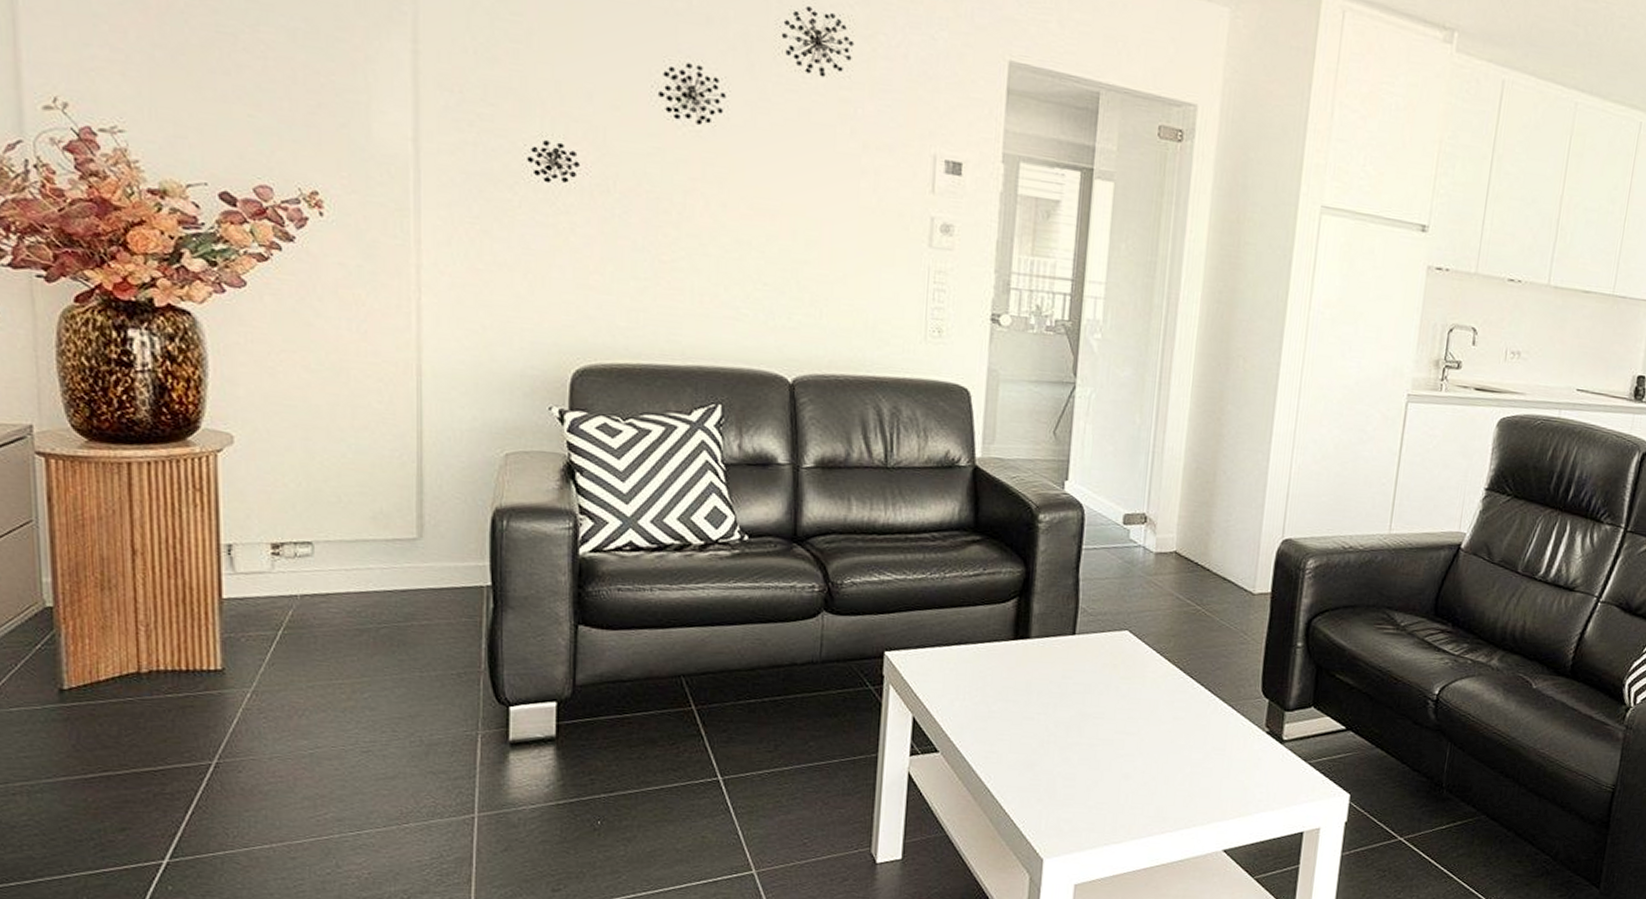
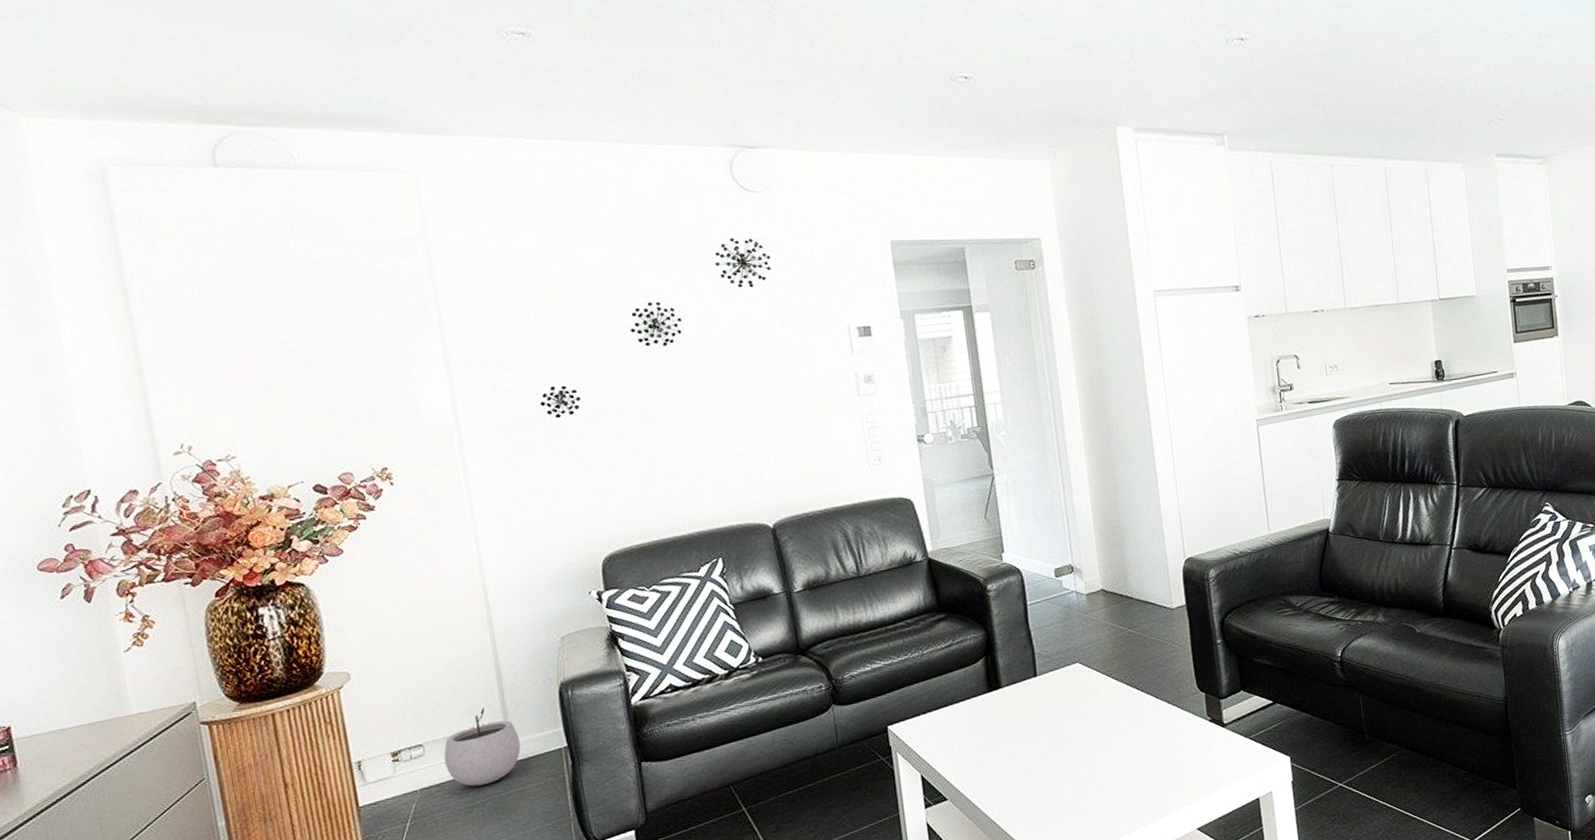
plant pot: none [337,515,434,608] -> present [444,707,521,787]

